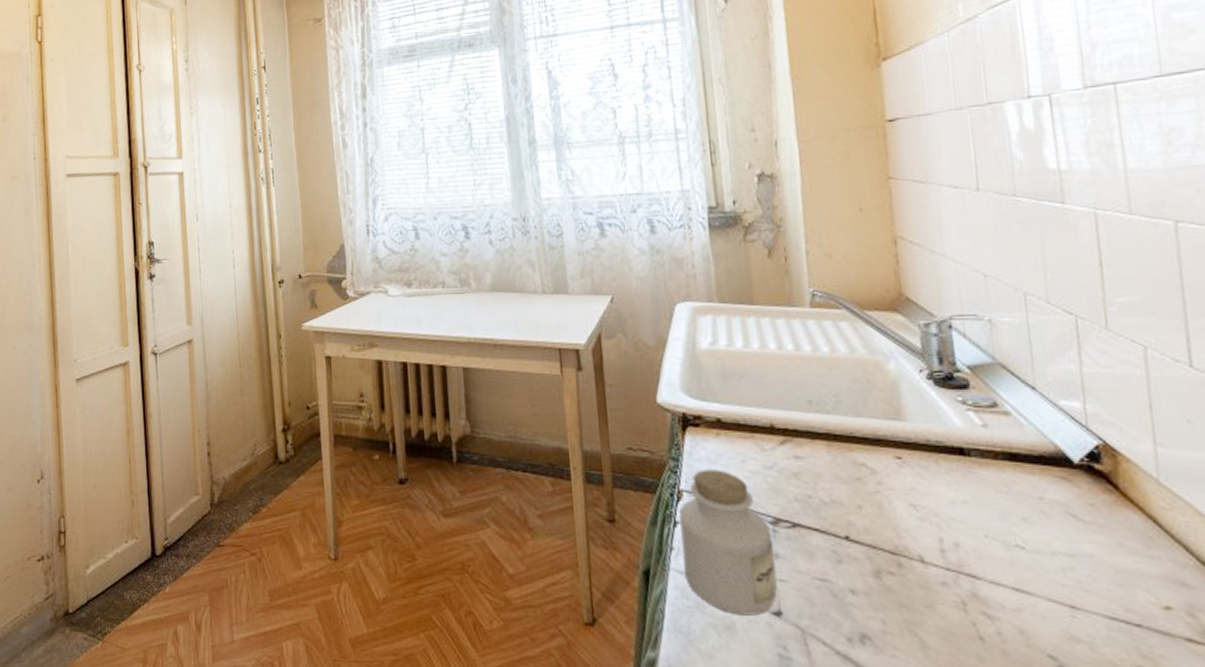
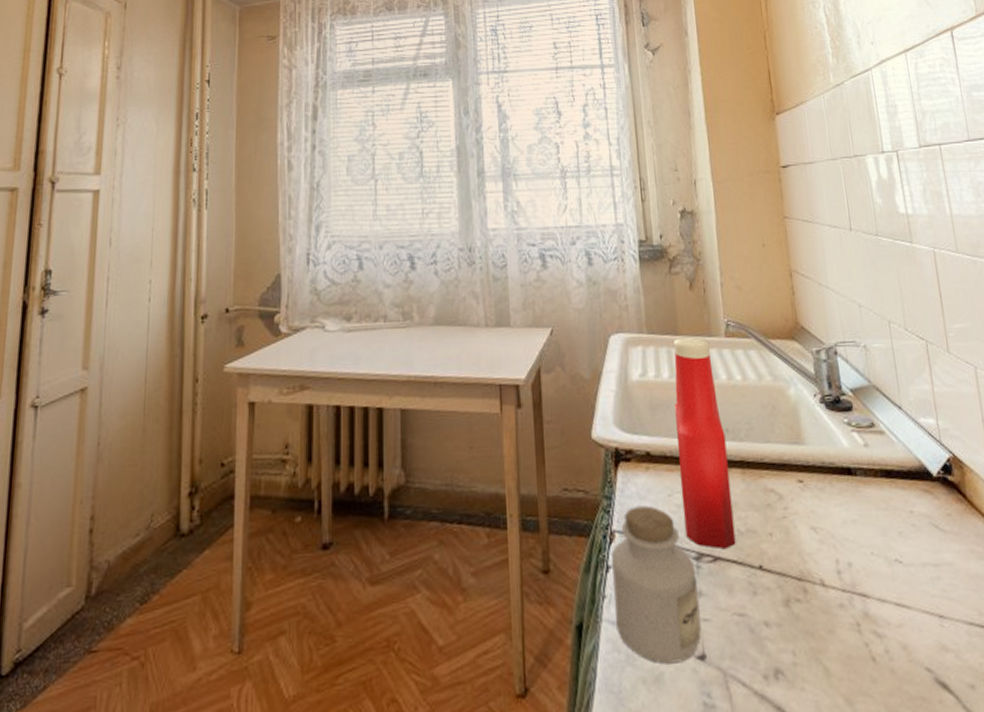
ketchup bottle: none [748,307,819,517] -> present [673,337,736,550]

